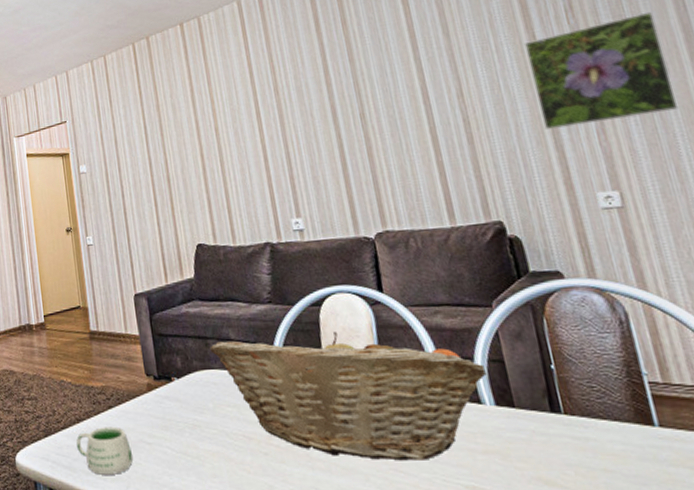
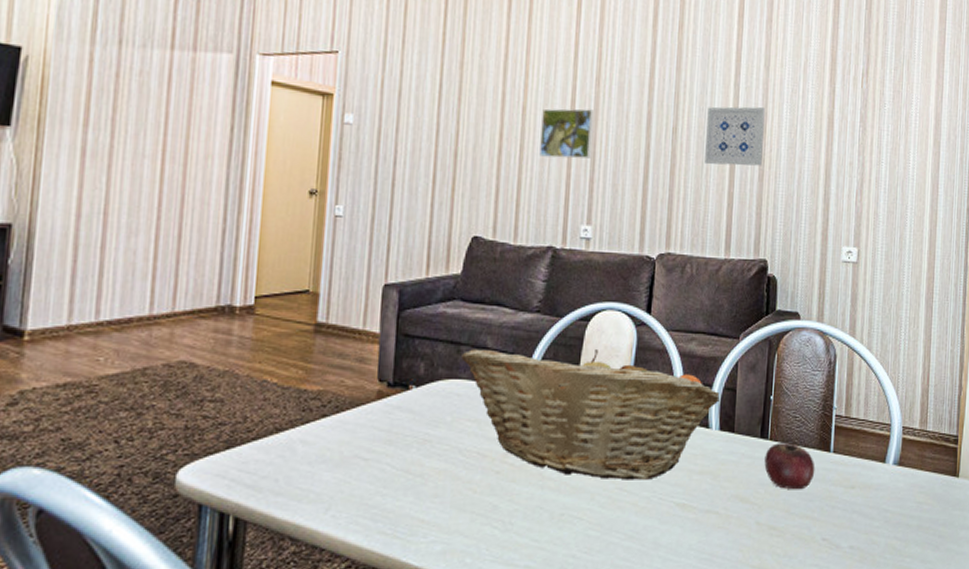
mug: present [76,426,133,475] -> none [269,439,341,495]
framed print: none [232,116,286,166] -> present [539,108,593,159]
wall art: none [392,73,468,140] -> present [705,106,765,166]
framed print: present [525,11,679,129] -> none [820,93,920,186]
apple: none [562,415,640,472] -> present [764,442,815,490]

